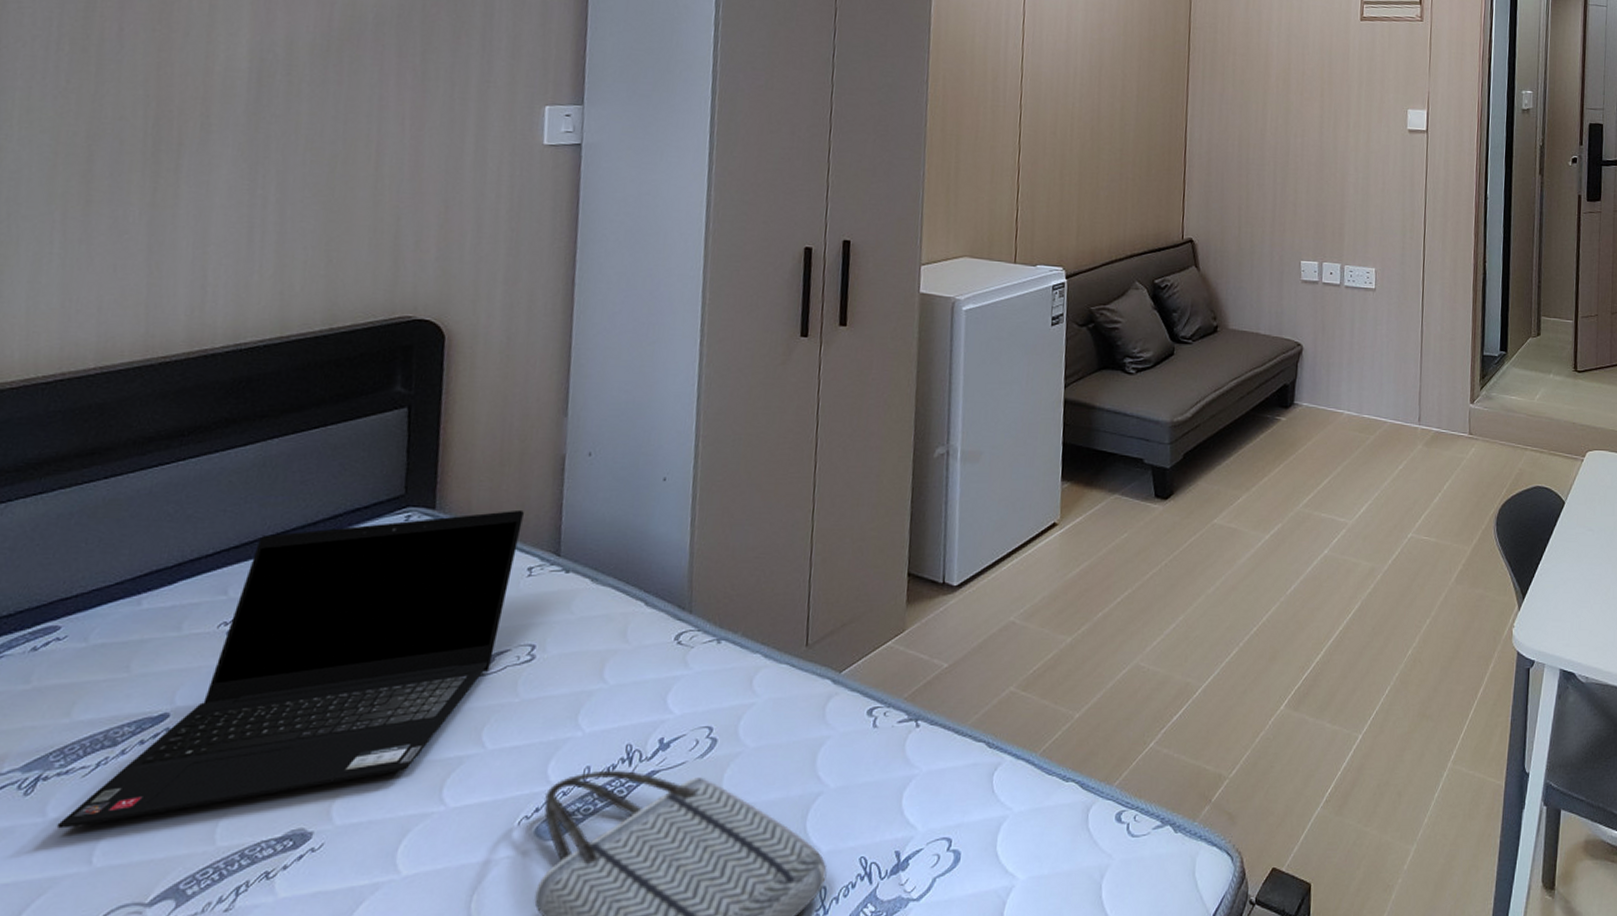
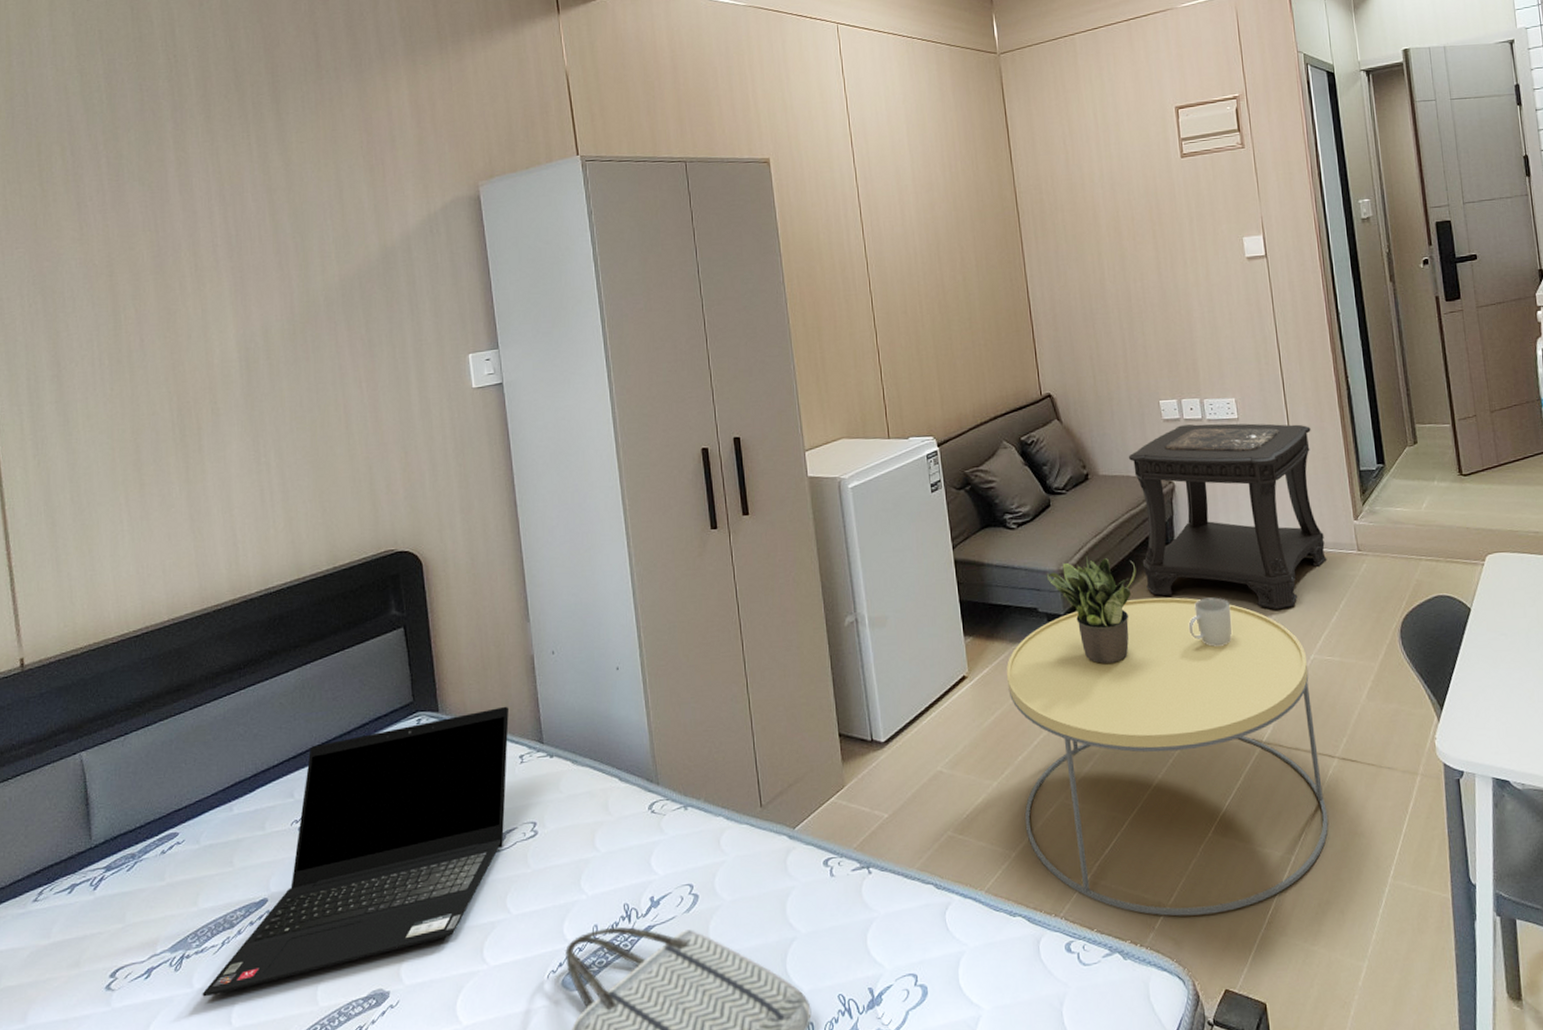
coffee table: none [1094,459,1405,790] -> present [1006,597,1328,916]
potted plant: none [1158,410,1251,523] -> present [1046,556,1136,664]
side table: none [1258,288,1443,485] -> present [1128,423,1327,610]
mug: none [1293,466,1339,516] -> present [1188,597,1232,647]

